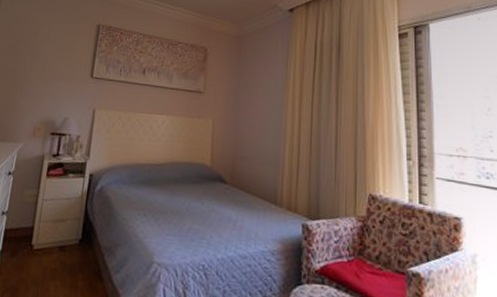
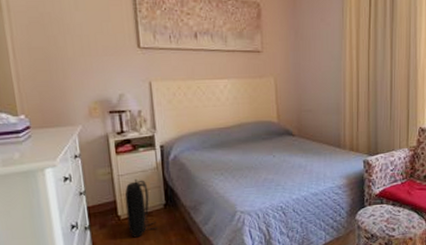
backpack: none [38,206,68,275] -> present [124,179,157,238]

